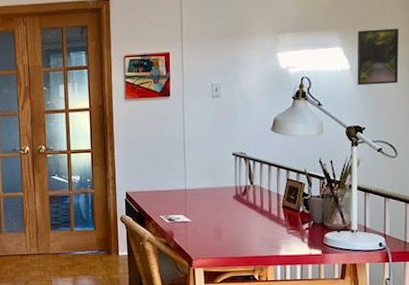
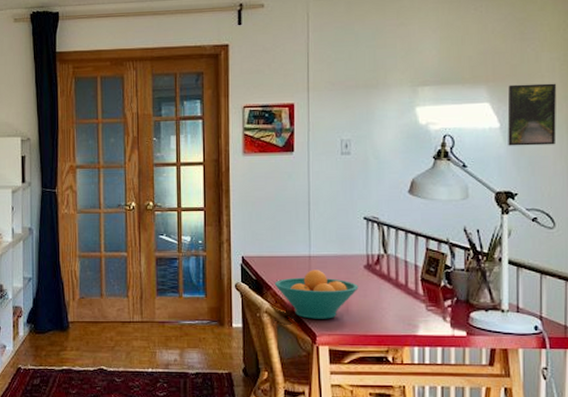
fruit bowl: none [155,201,229,245] -> present [274,270,359,319]

